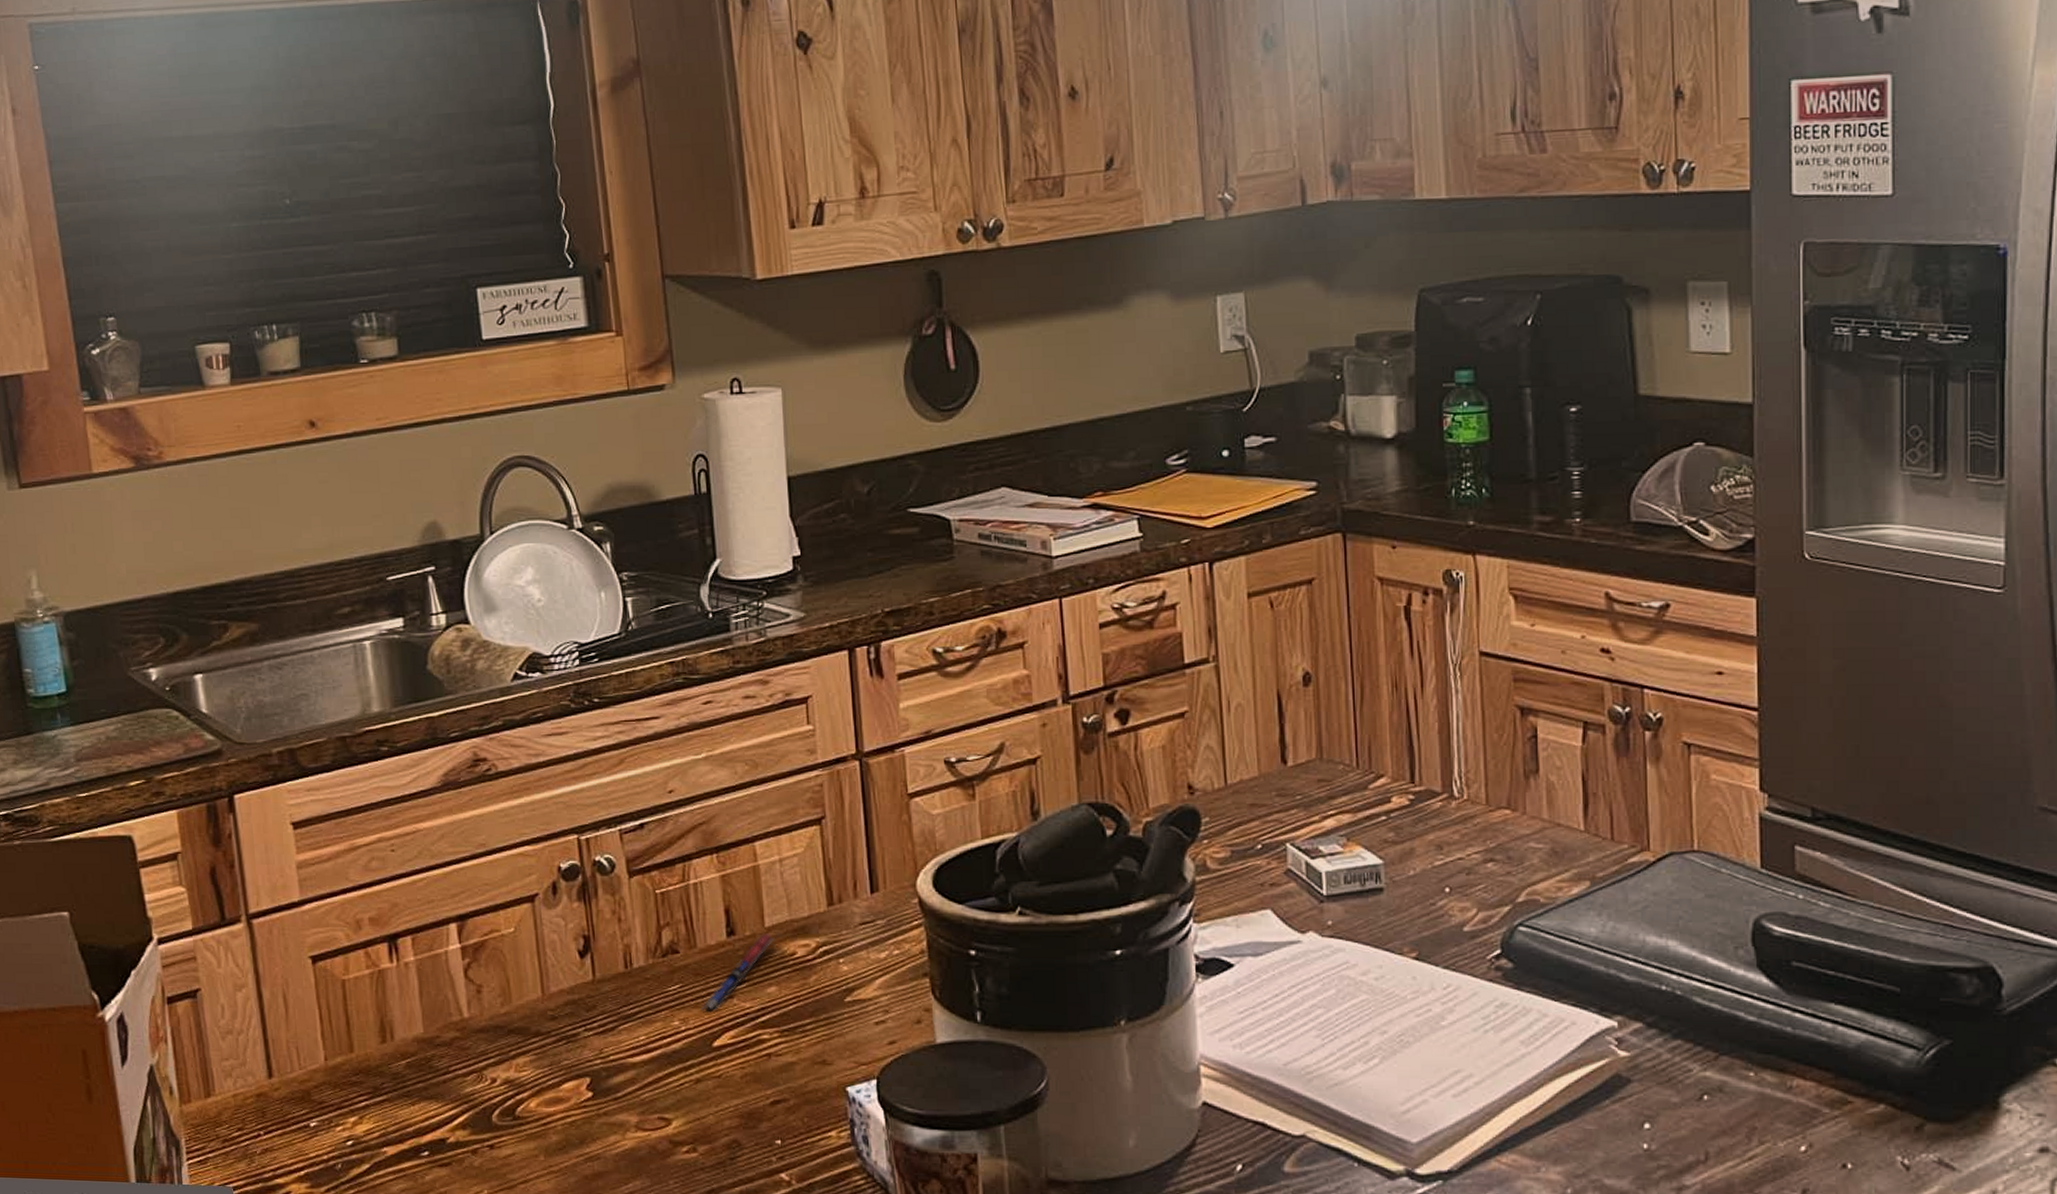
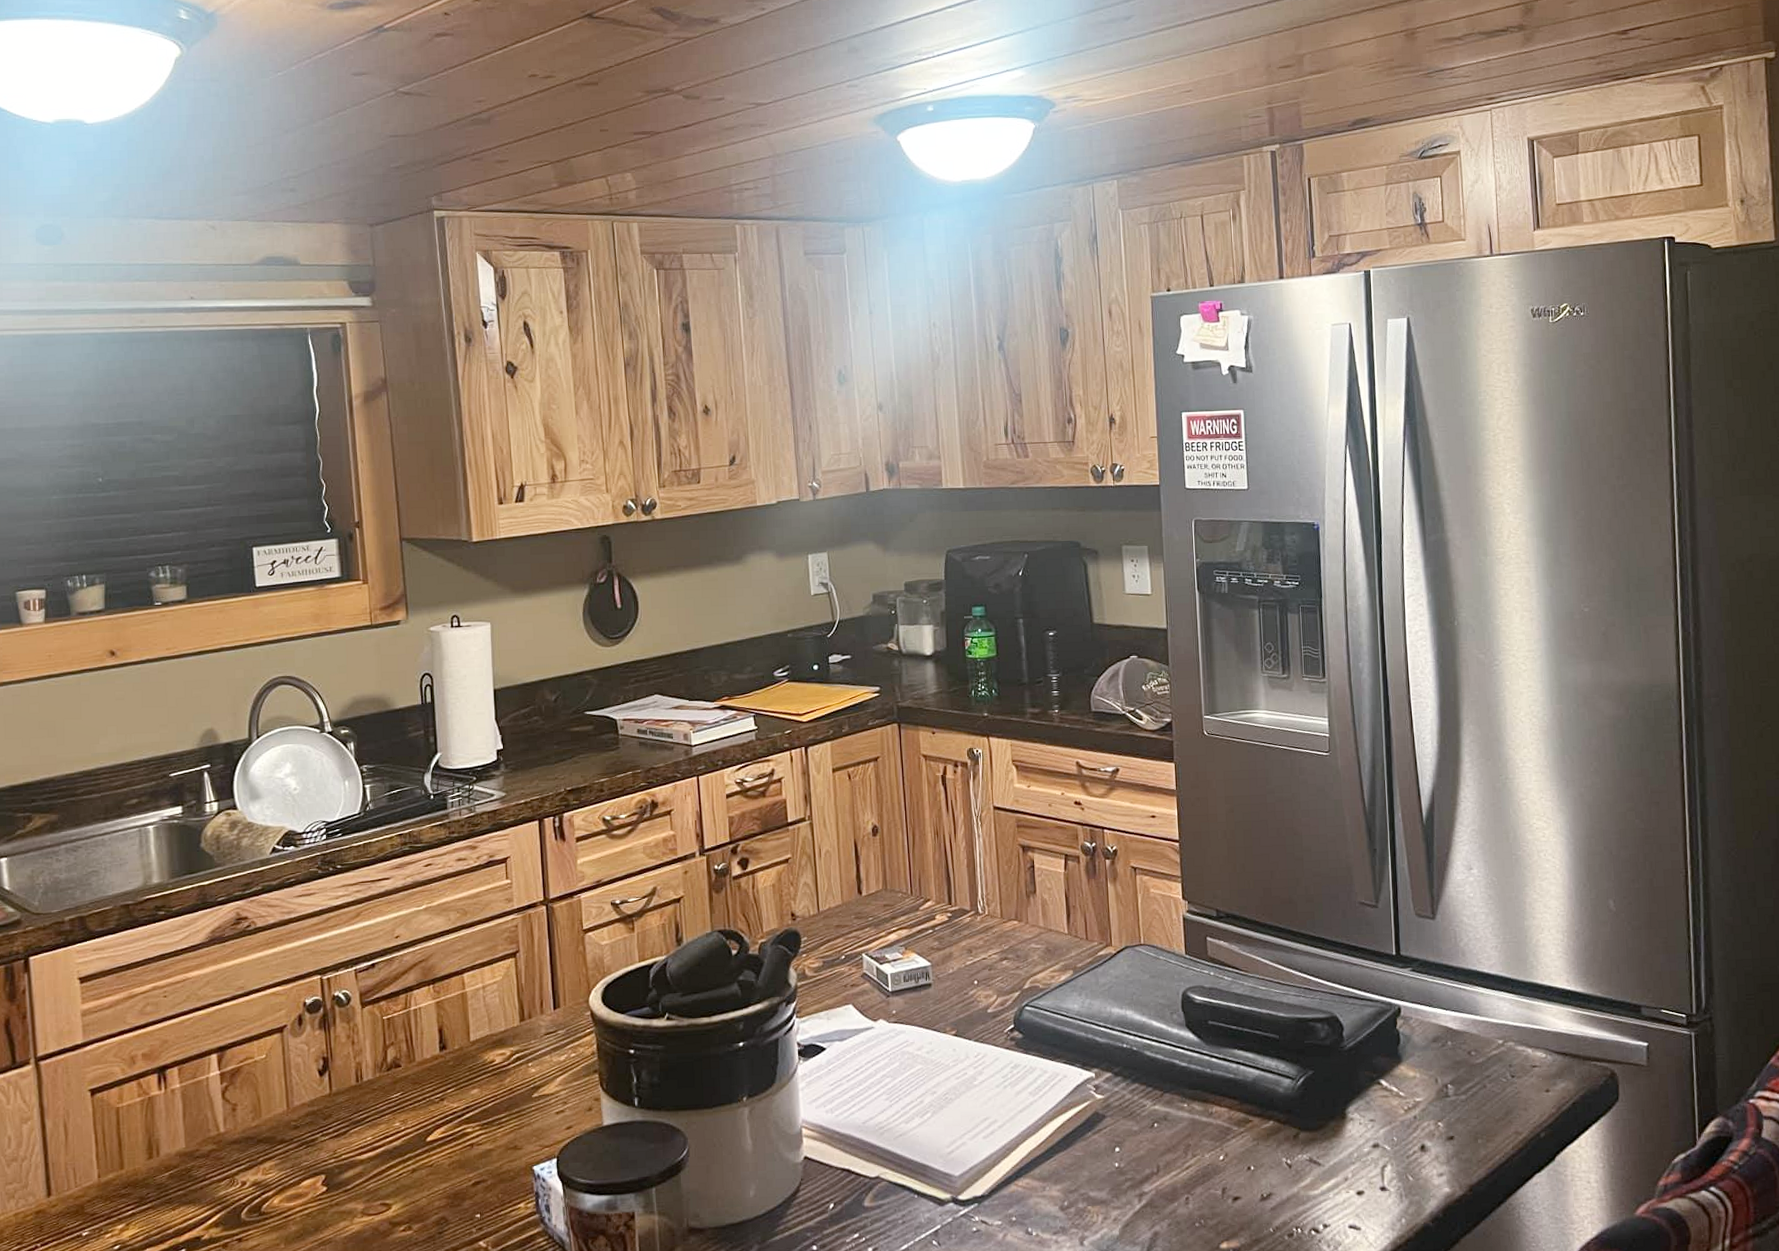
pen: present [702,933,774,1010] -> none [418,1046,478,1112]

